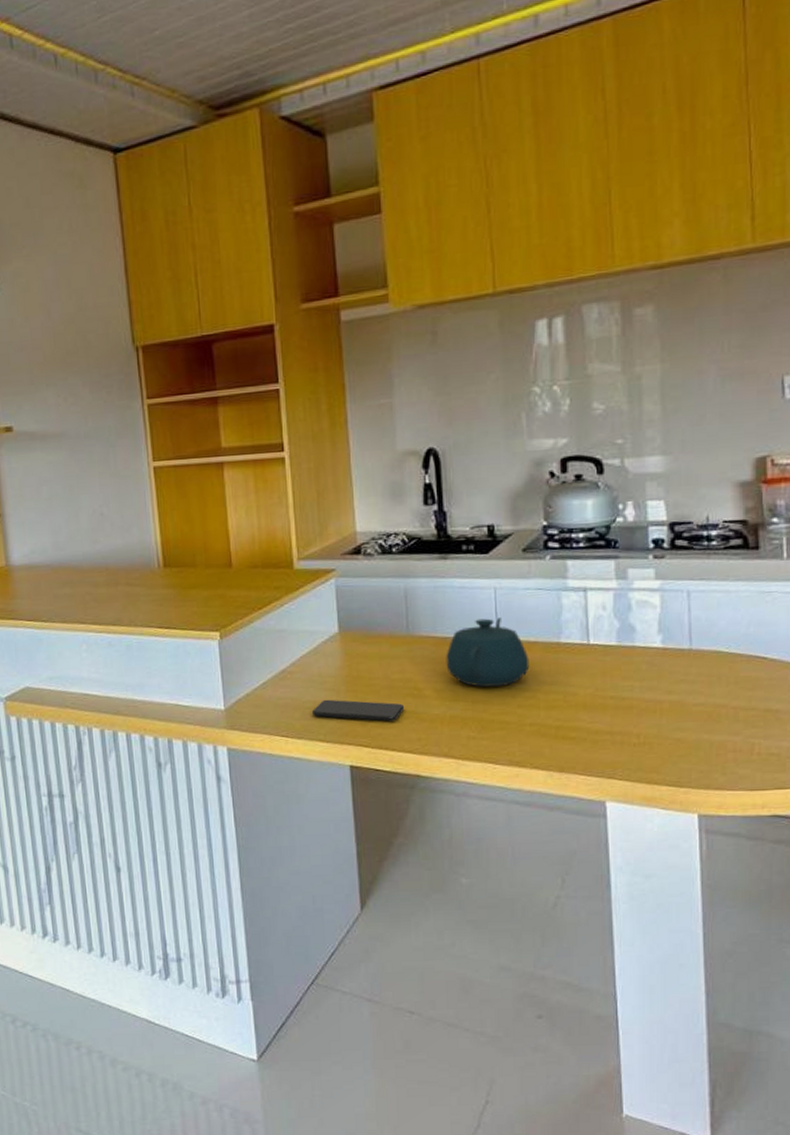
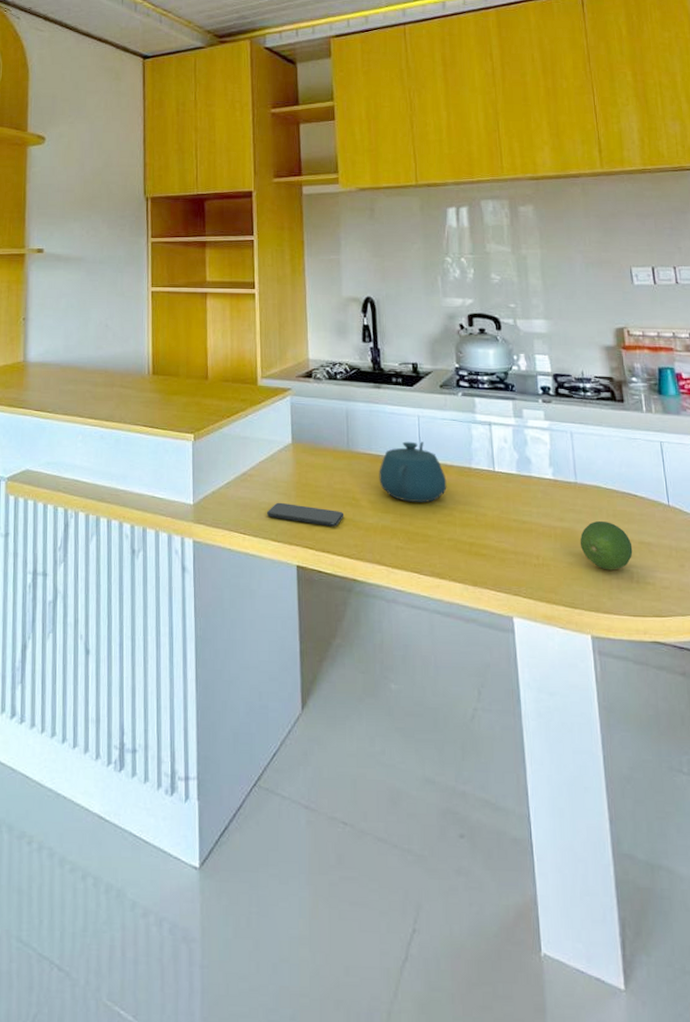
fruit: none [691,689,756,744] -> present [580,520,633,570]

